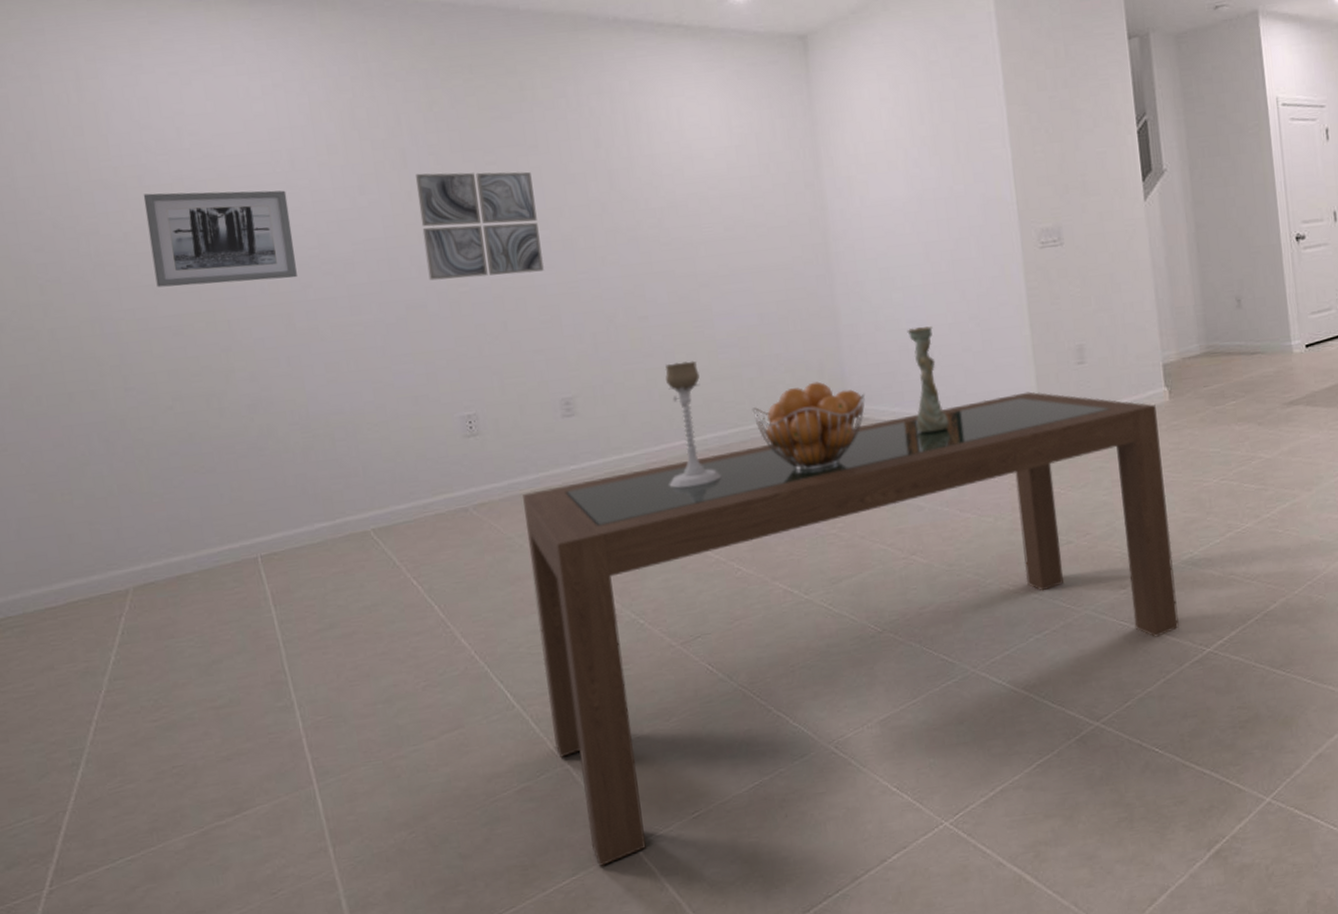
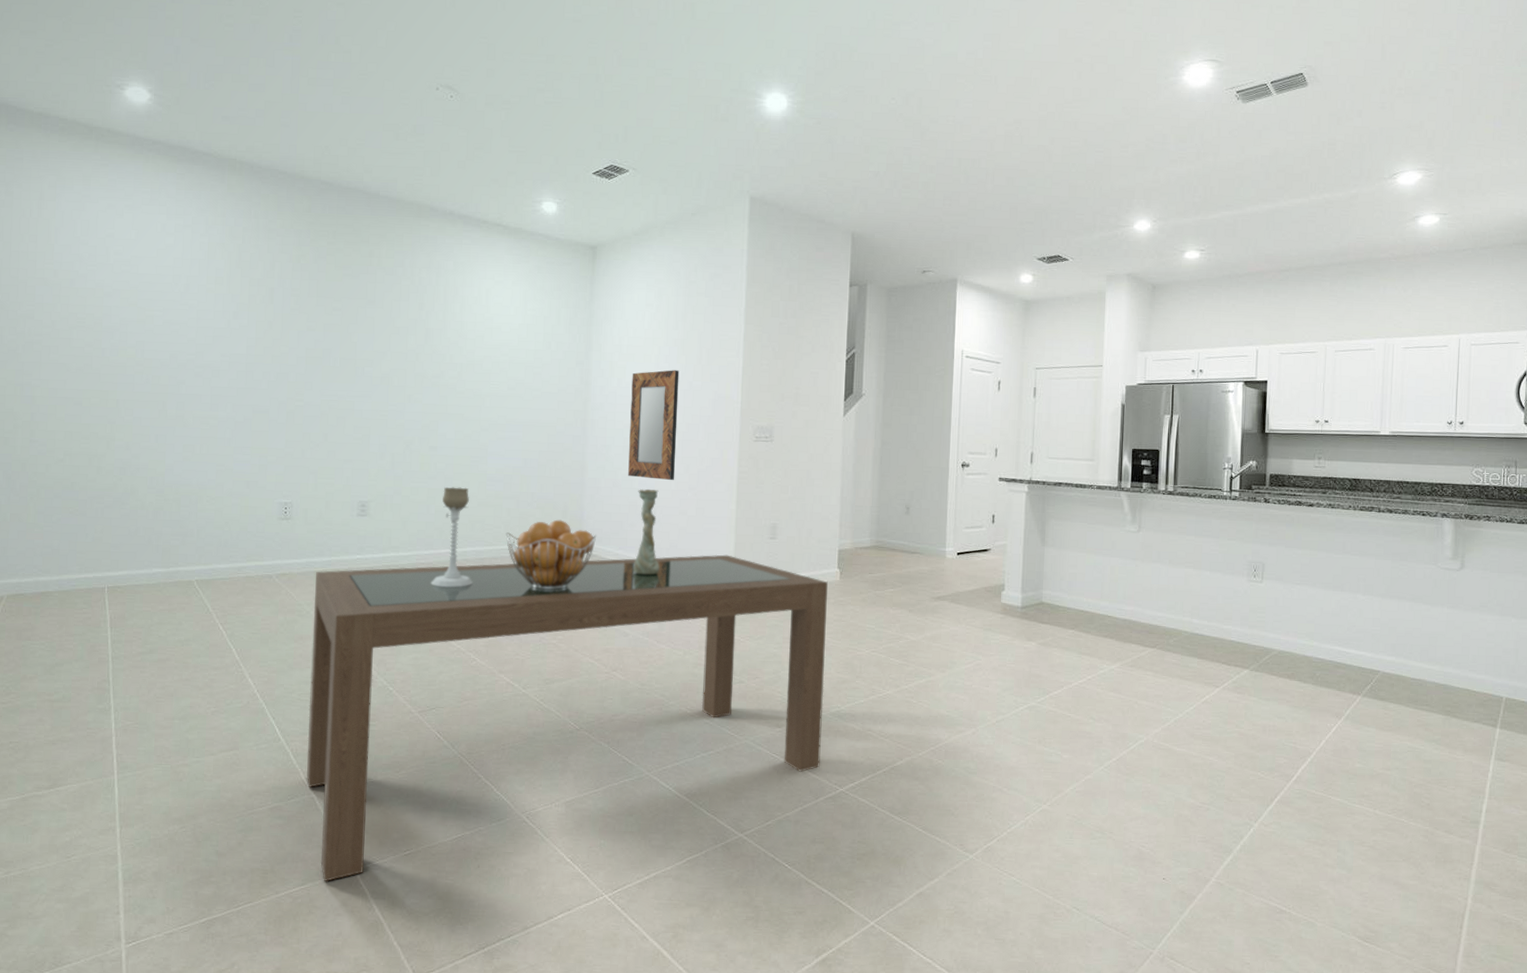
wall art: present [143,190,297,288] -> none [69,293,179,375]
wall art: present [416,171,544,281] -> none [274,309,366,399]
home mirror: none [877,174,950,315] -> present [628,370,680,480]

